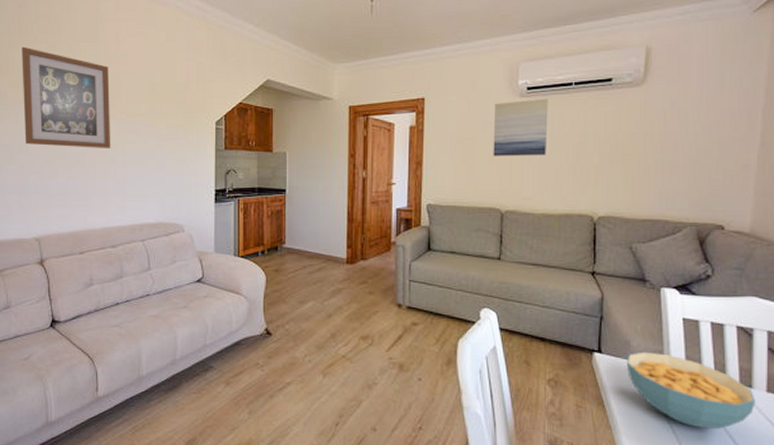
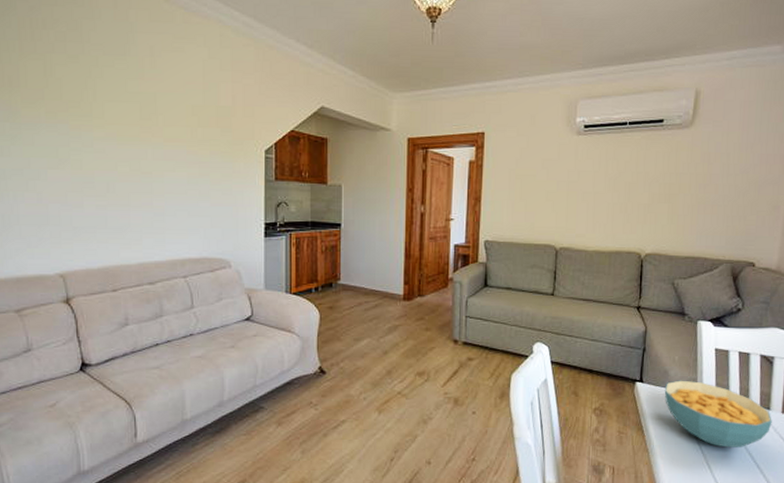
wall art: present [22,46,111,148] -> none [35,56,147,176]
wall art: present [493,99,548,156] -> none [550,137,604,194]

